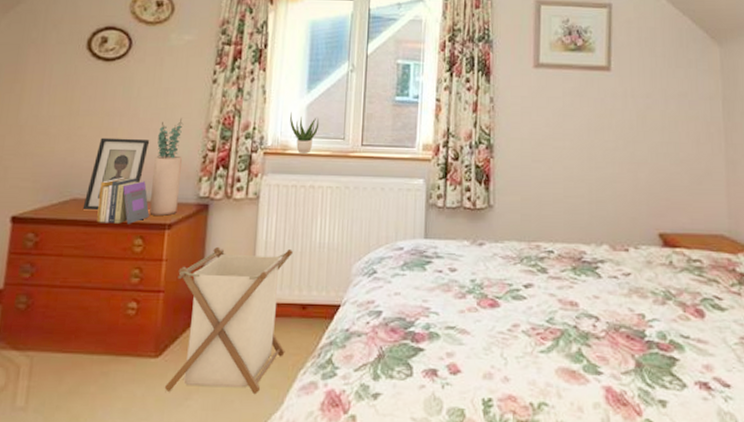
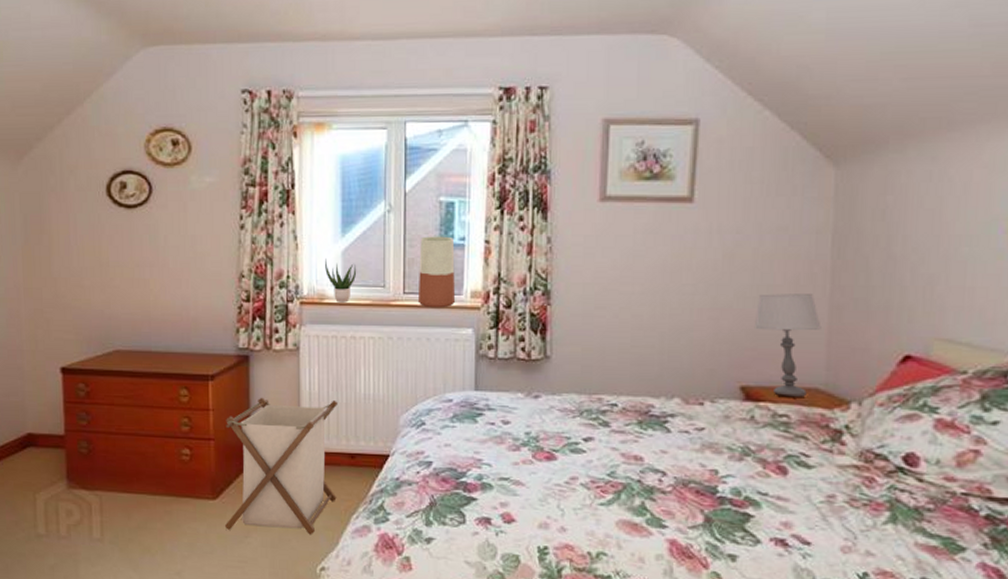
picture frame: present [82,137,150,211] -> none [126,289,183,362]
books: present [97,178,150,224] -> none [140,329,191,375]
vase: present [149,117,184,216] -> none [190,266,218,367]
vase: none [374,94,409,160] -> present [417,236,455,308]
table lamp: none [667,150,721,244] -> present [755,294,822,398]

